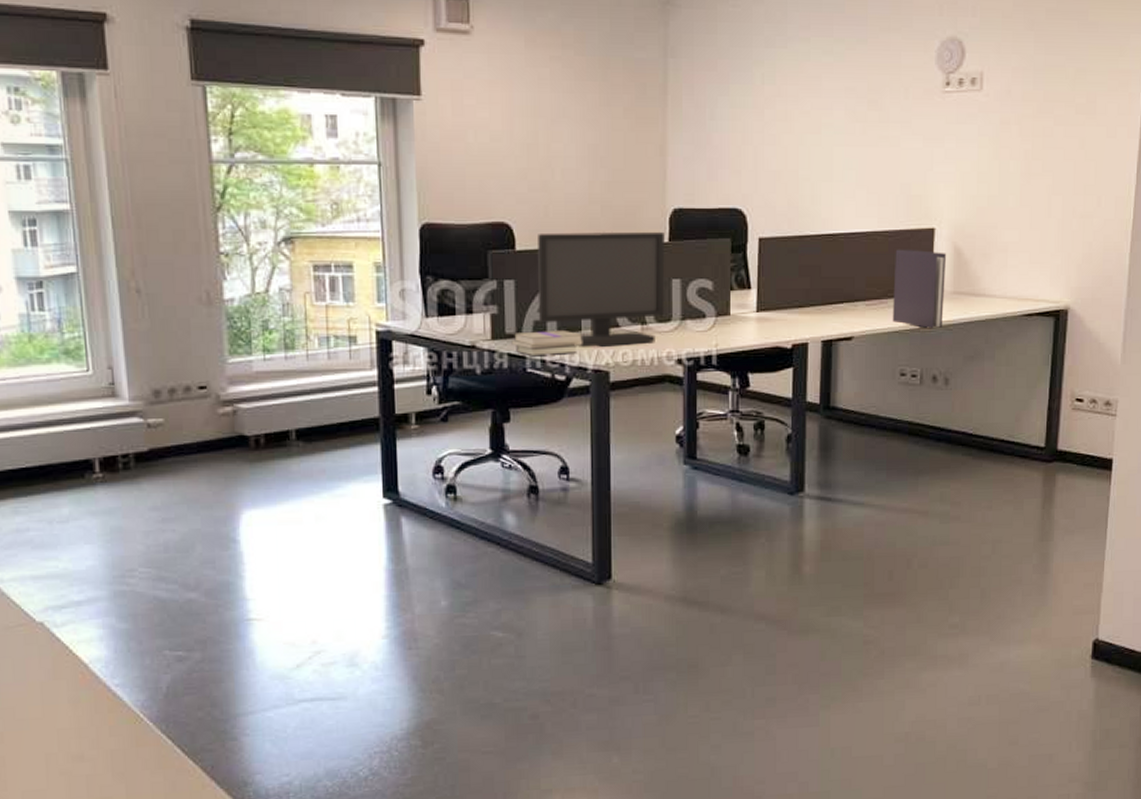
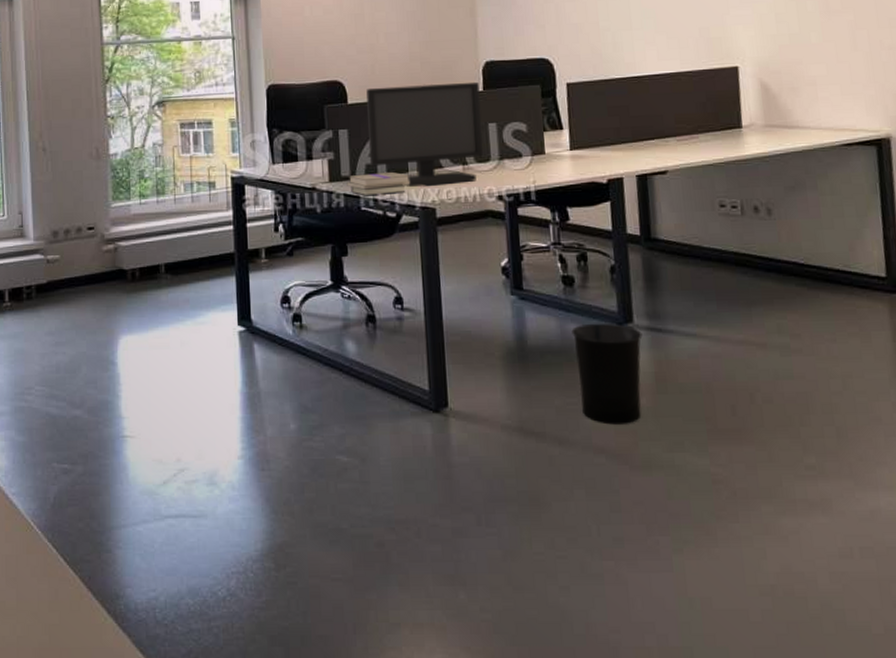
waste bin: none [743,492,812,592] -> present [571,323,643,425]
binder: present [892,249,947,329] -> none [701,87,758,162]

